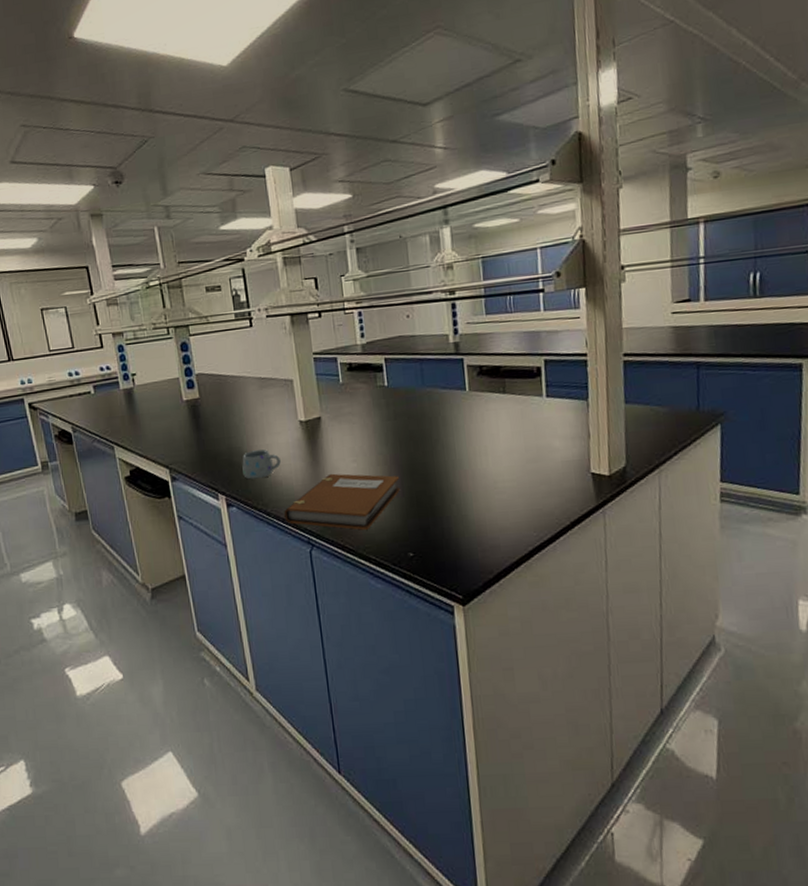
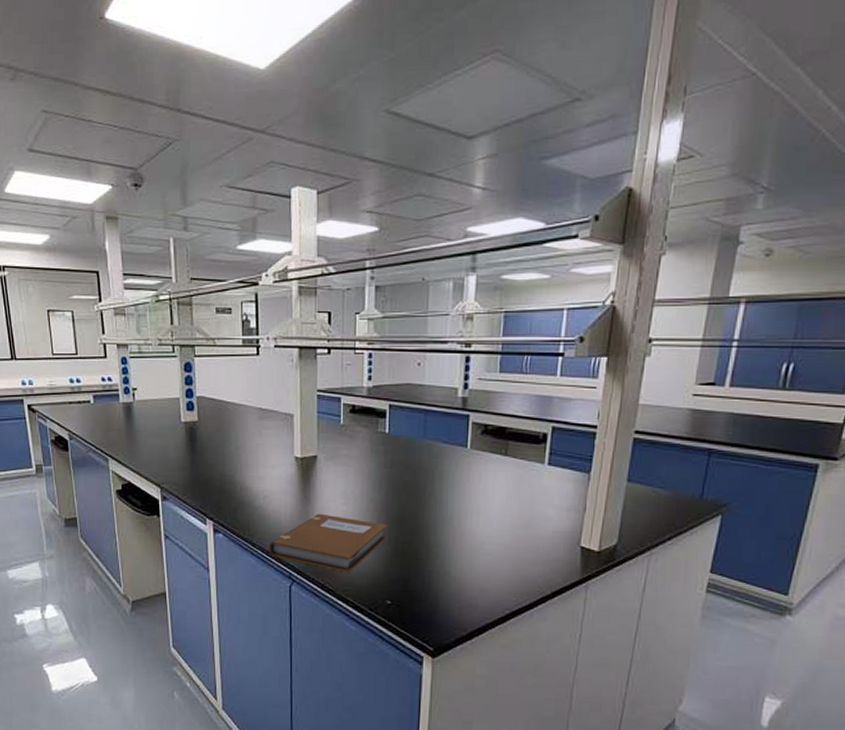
mug: present [242,449,281,479] -> none [233,480,271,509]

